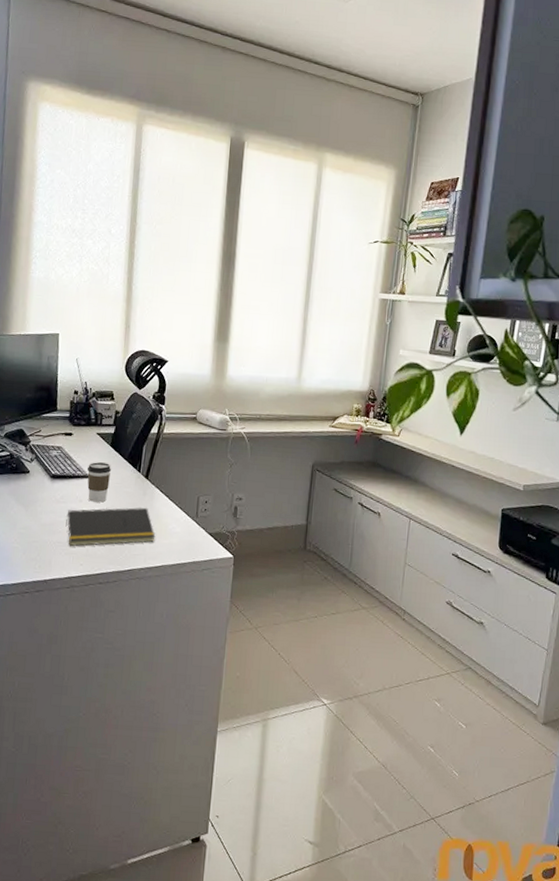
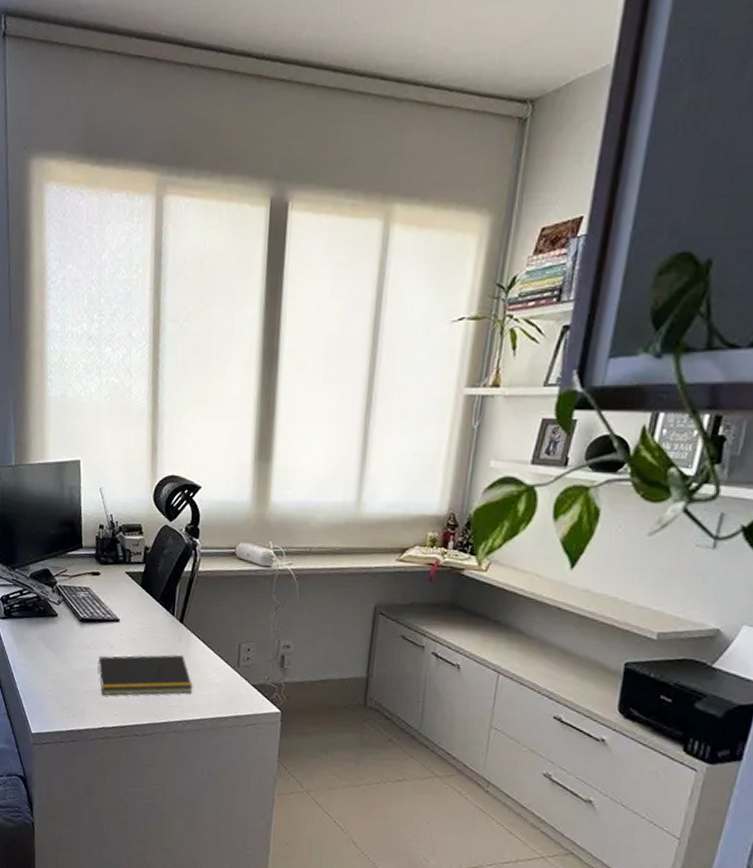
coffee cup: present [86,462,112,503] -> none [116,604,143,649]

